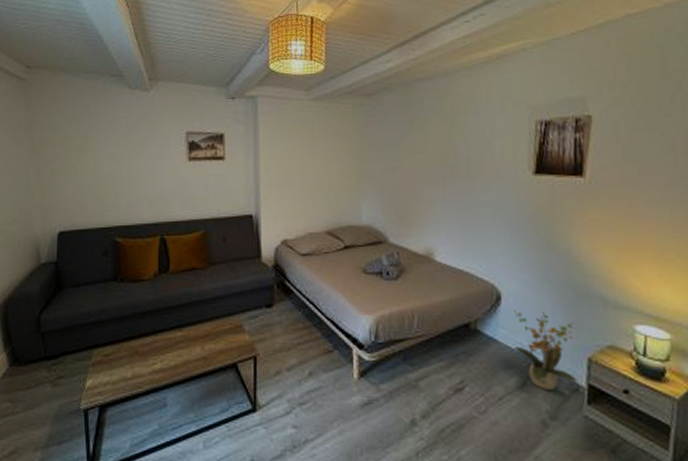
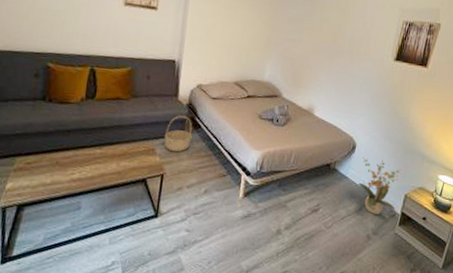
basket: none [251,280,284,327] -> present [164,115,192,152]

